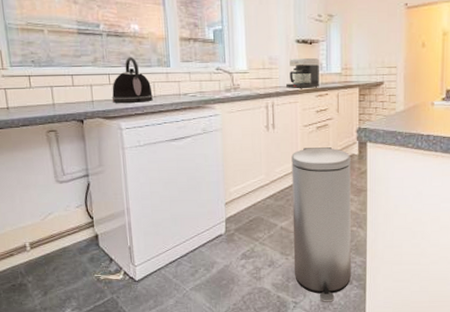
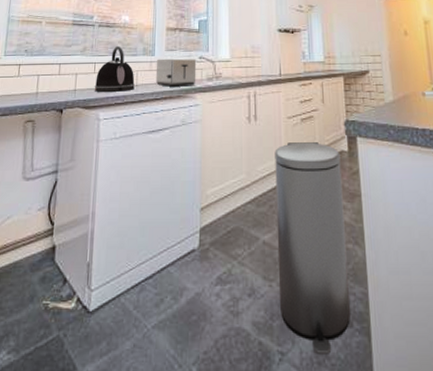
toaster: none [172,69,215,98] -> present [155,58,197,87]
coffee maker: present [285,58,319,88] -> none [268,47,302,77]

